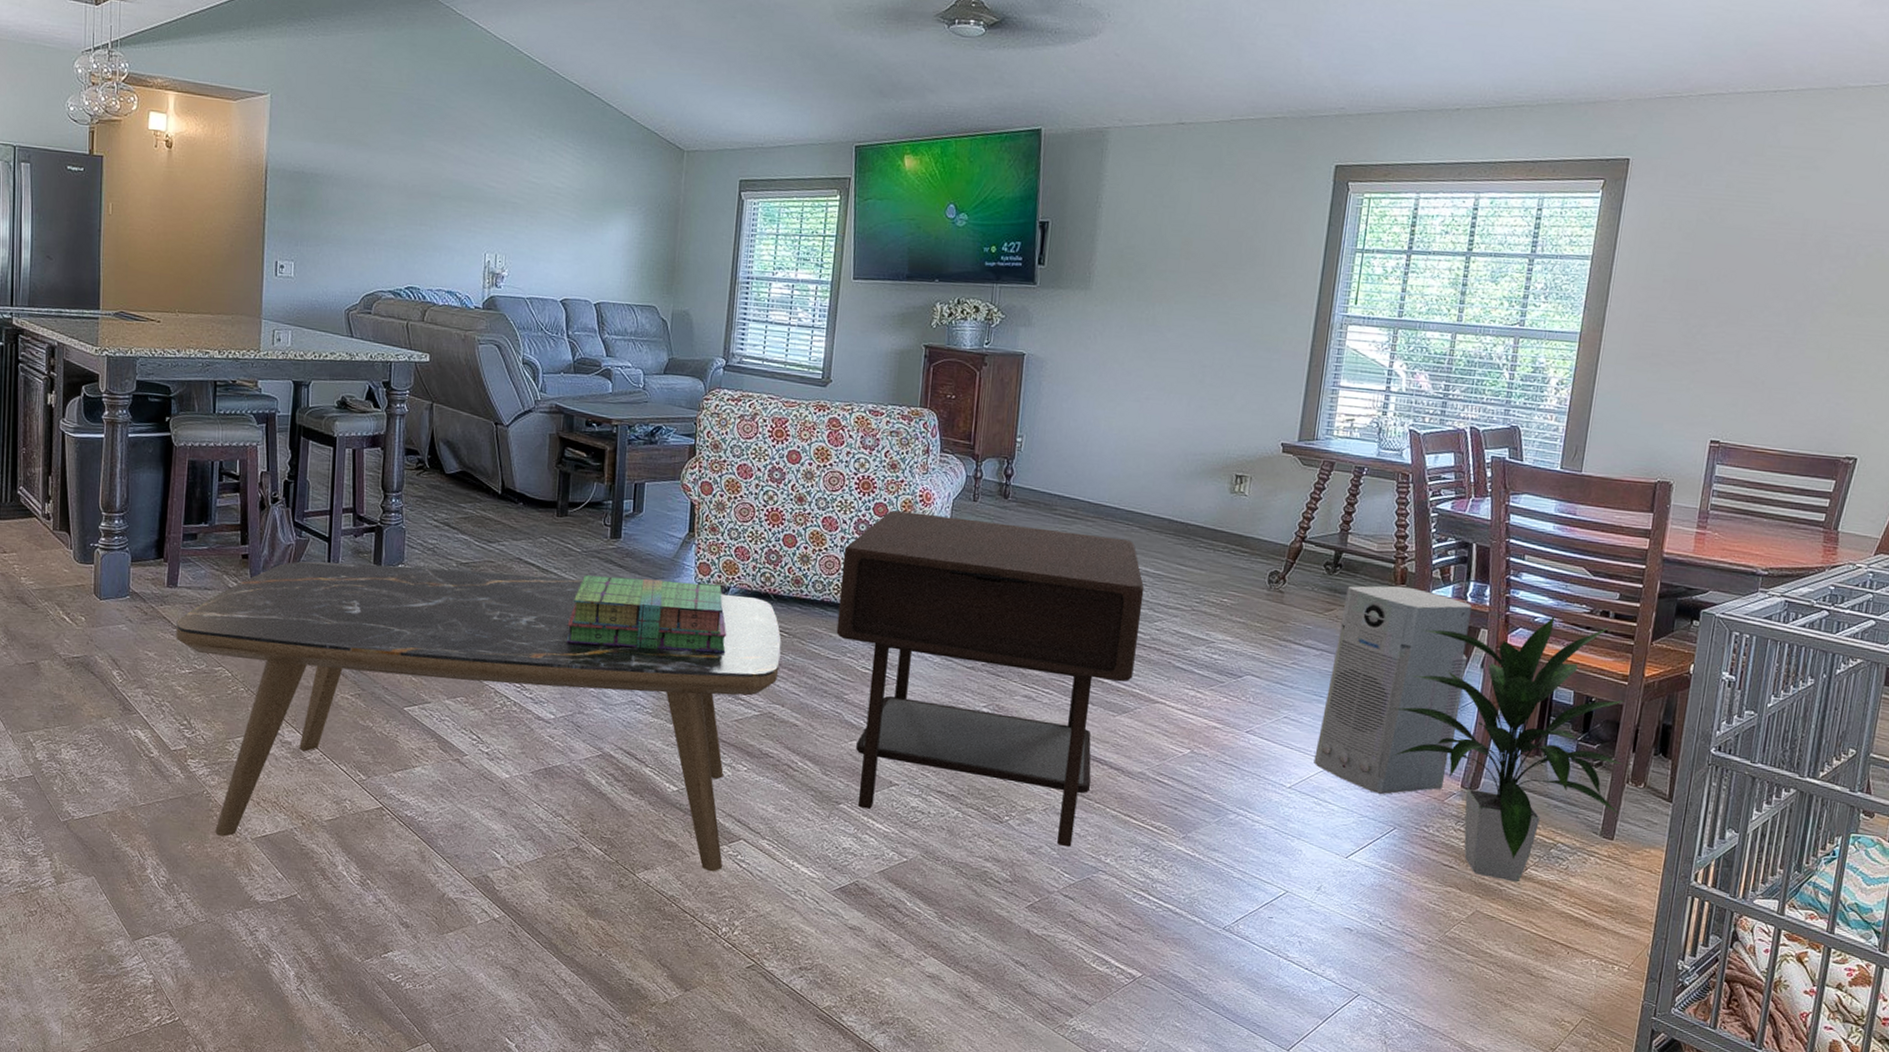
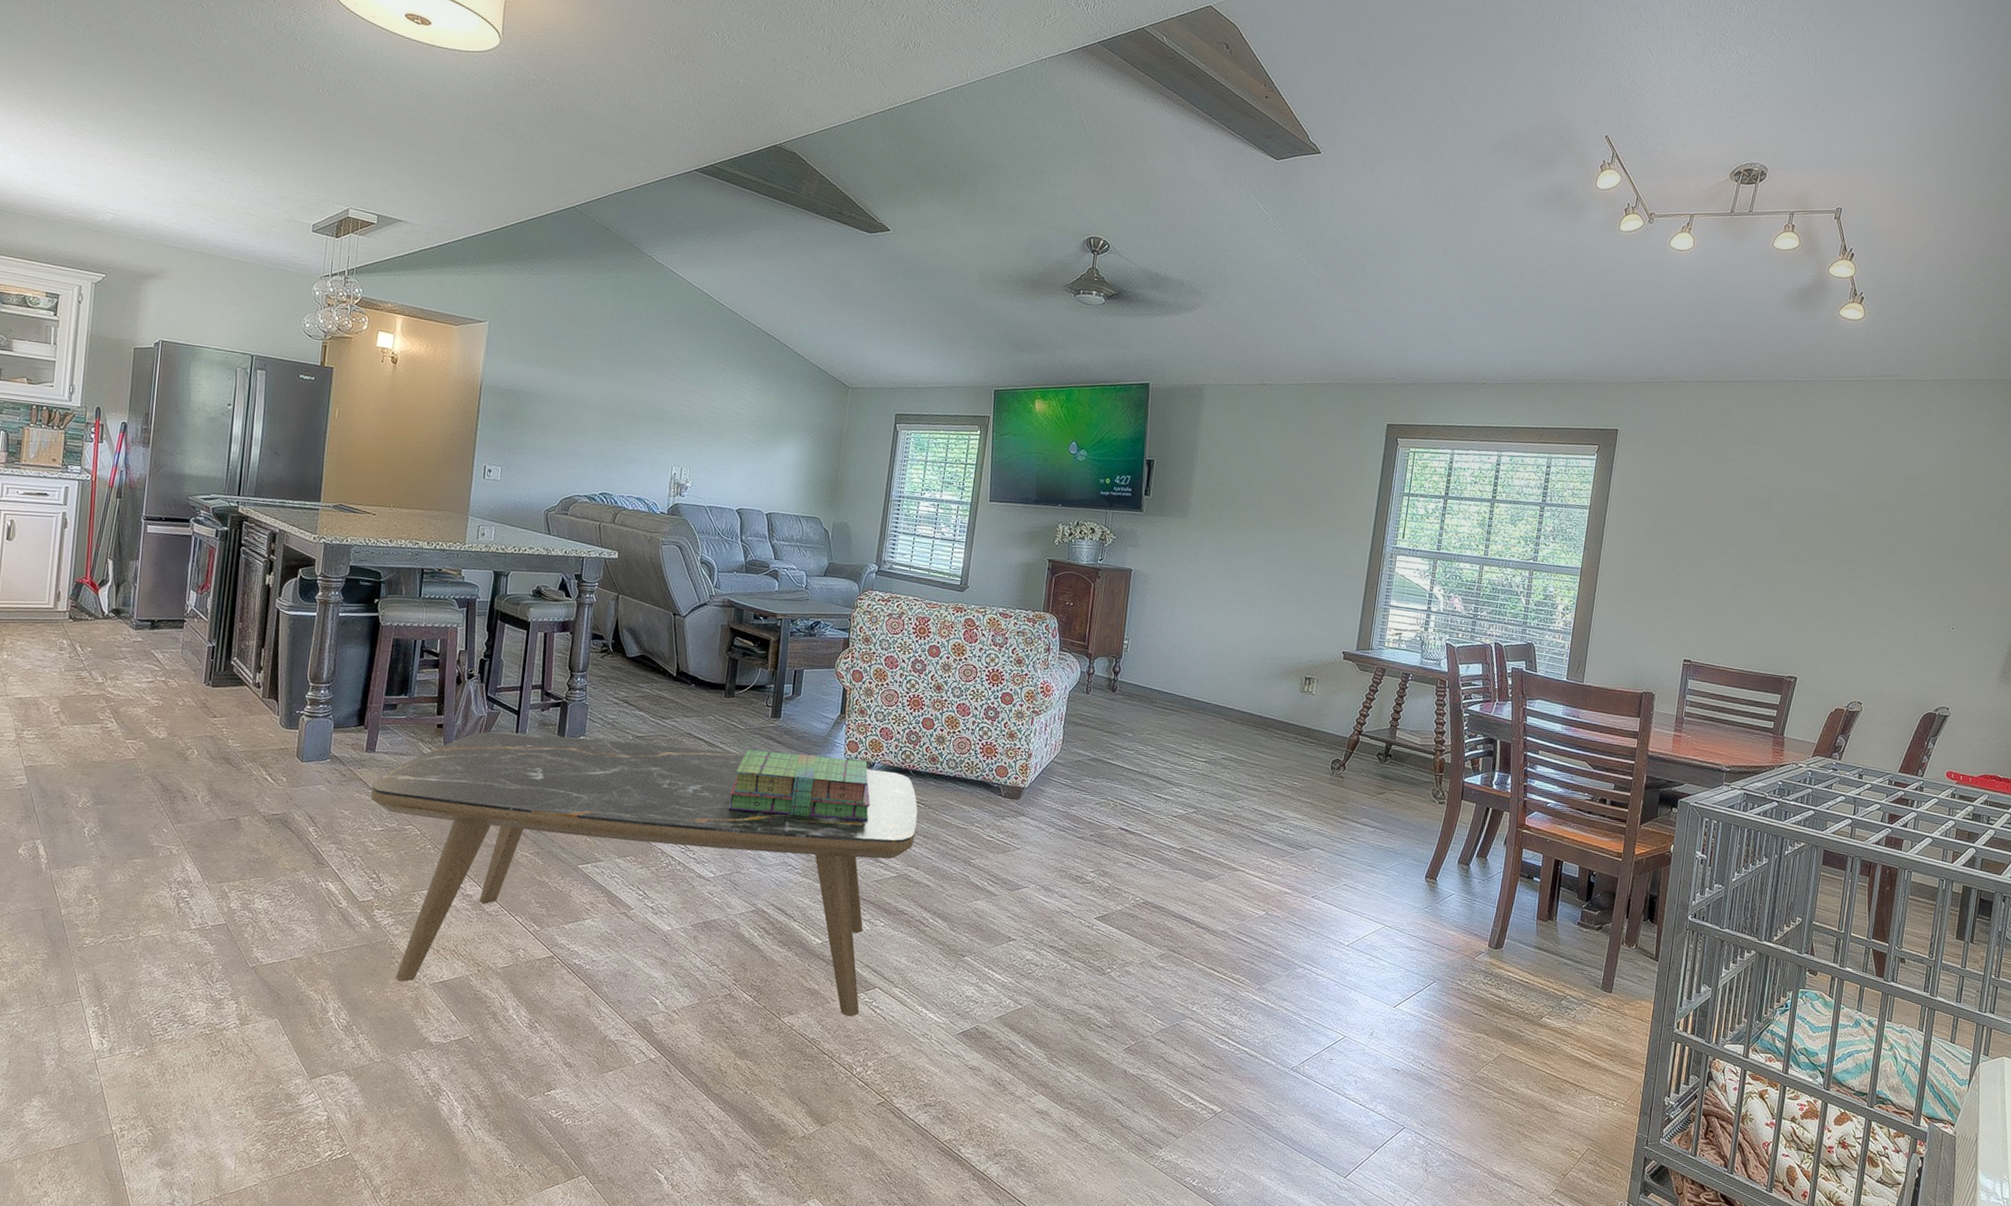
side table: present [836,510,1145,847] -> none [966,699,1229,997]
air purifier: present [1313,585,1472,795] -> none [1368,773,1497,953]
indoor plant: present [1391,615,1625,883] -> none [1431,801,1620,1029]

